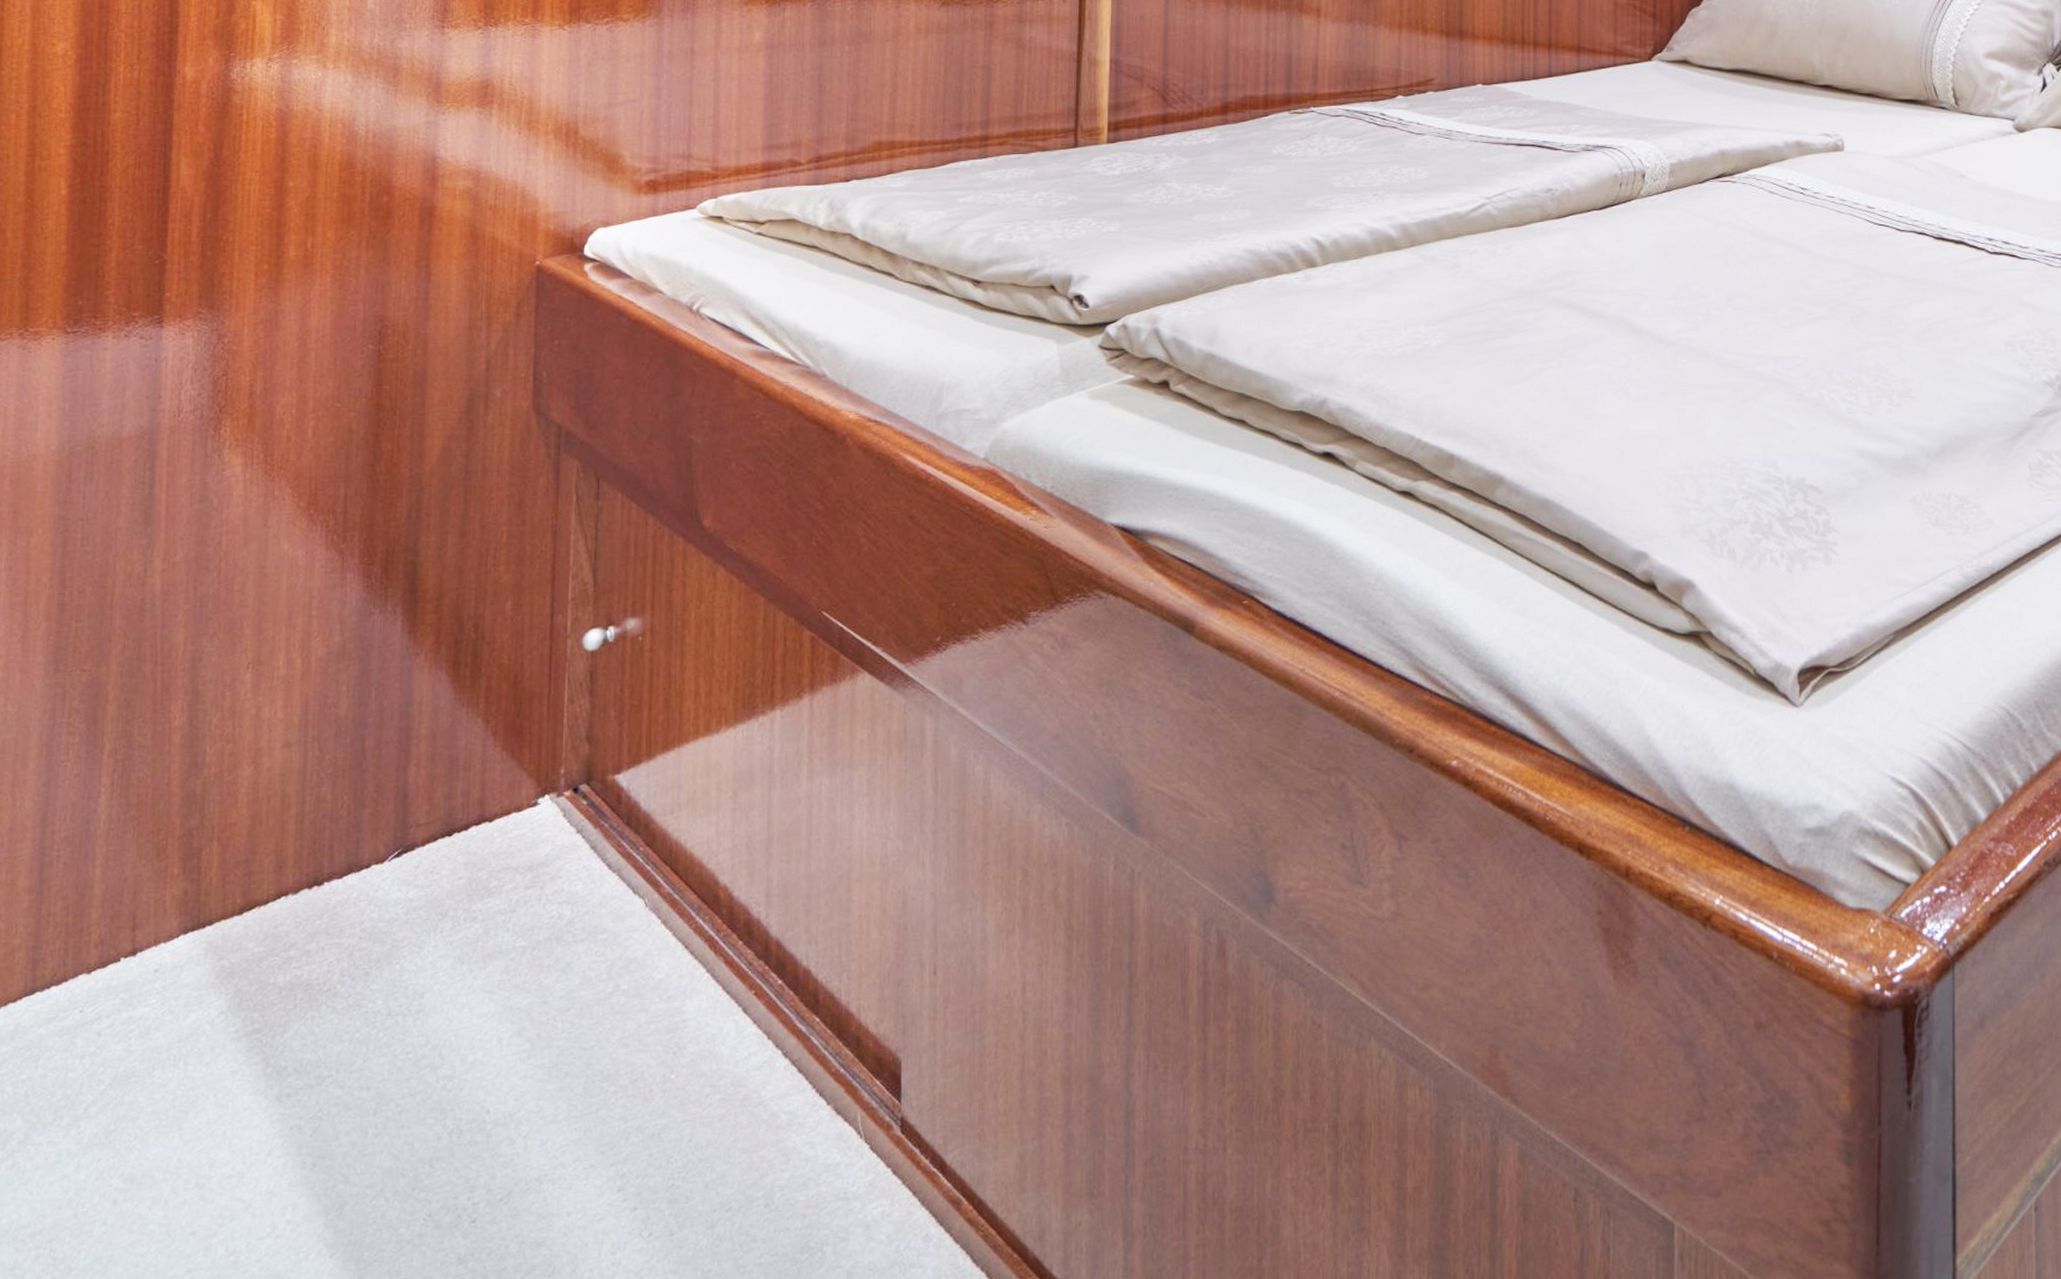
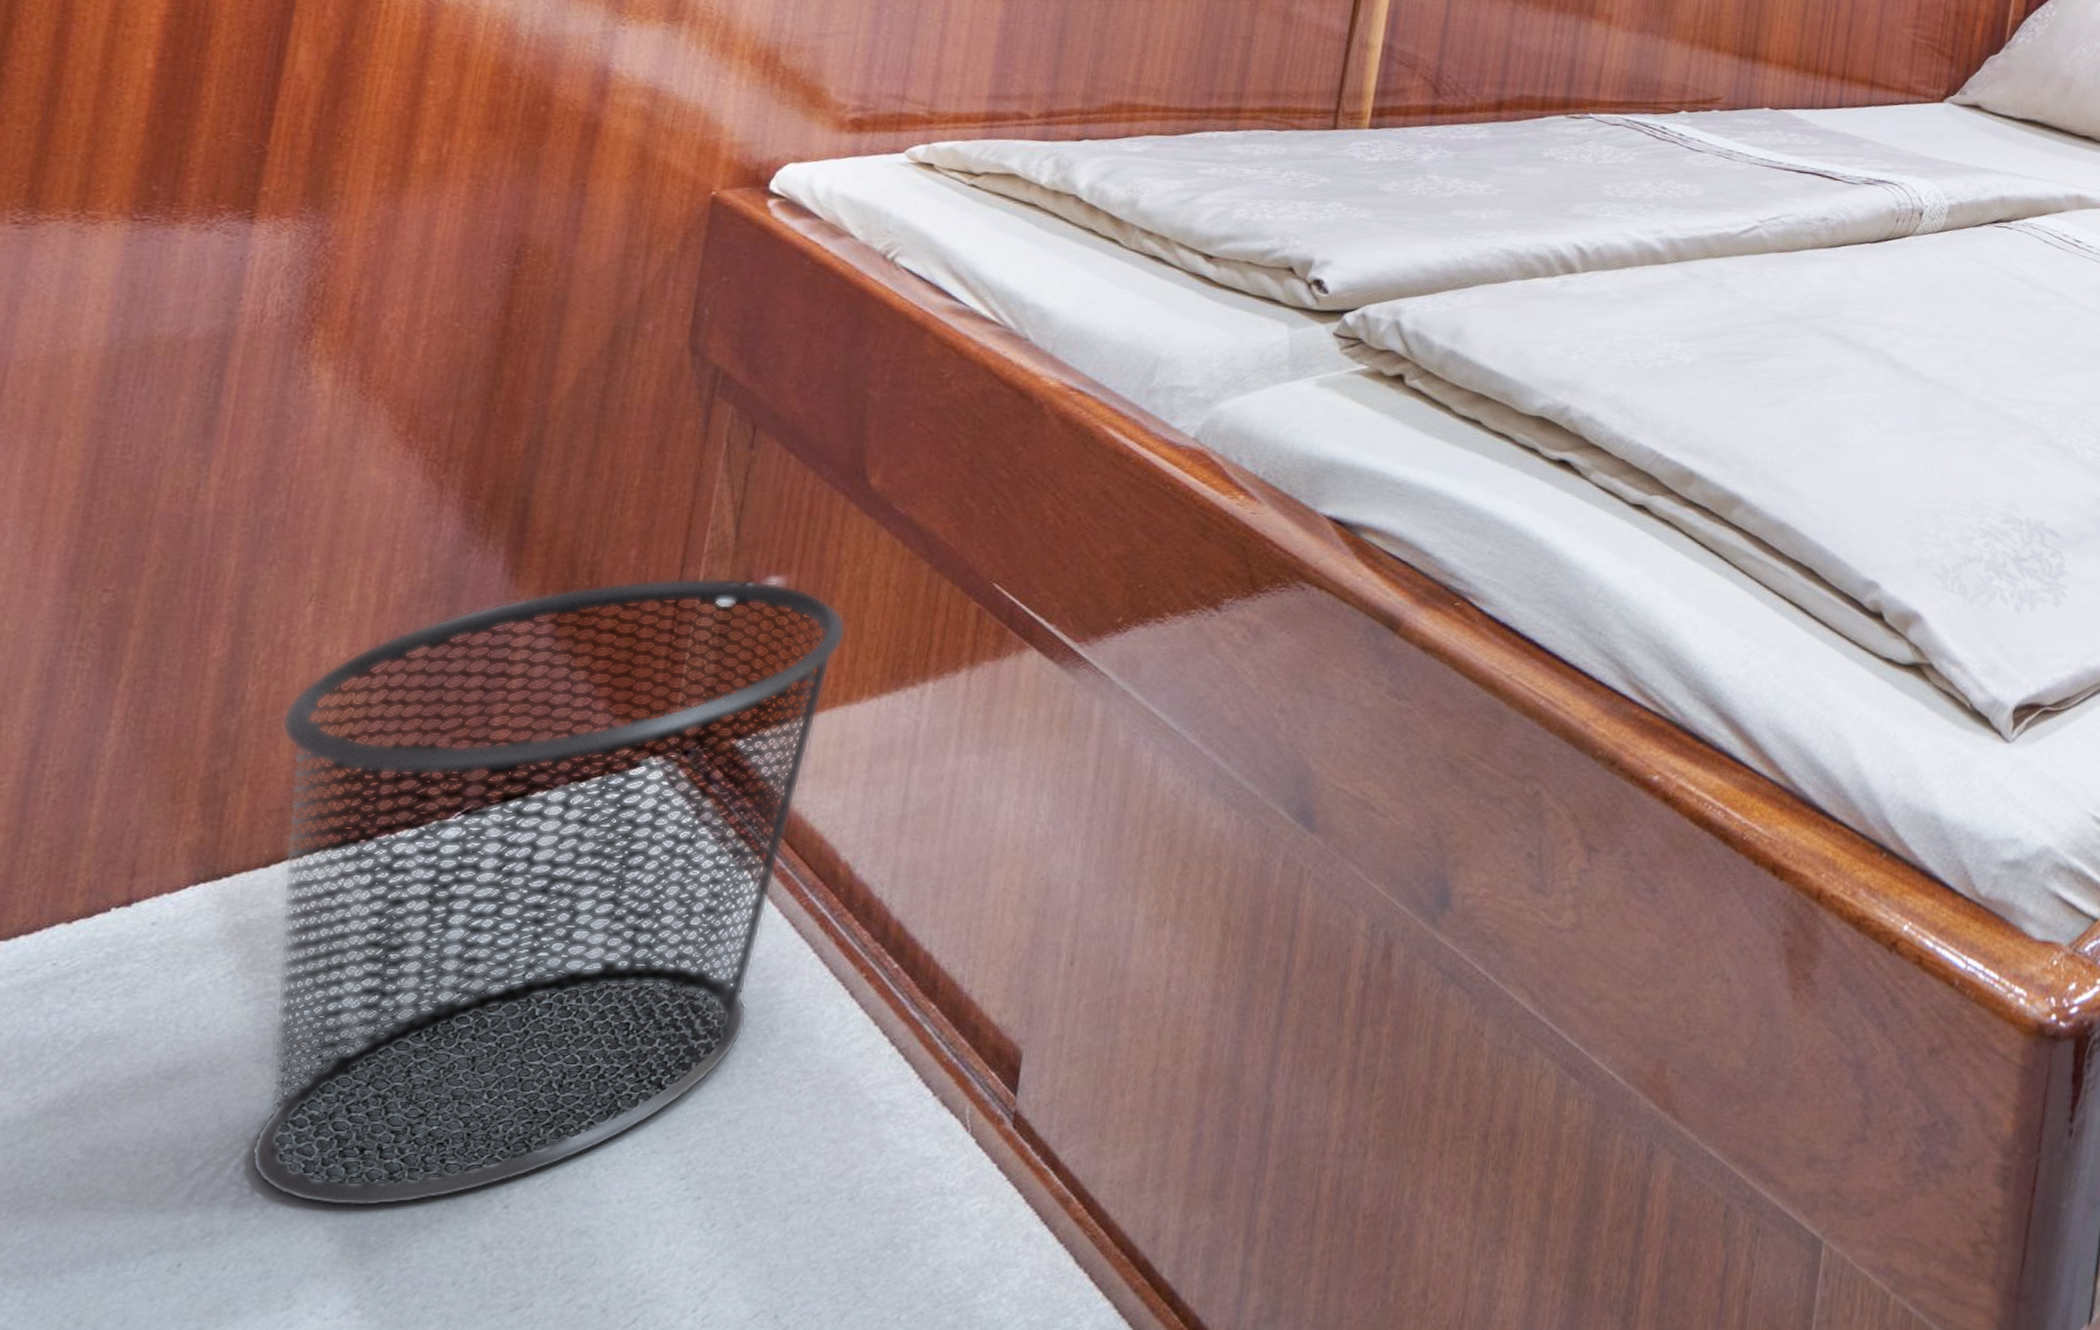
waste bin: none [236,622,700,1225] -> present [250,577,848,1207]

